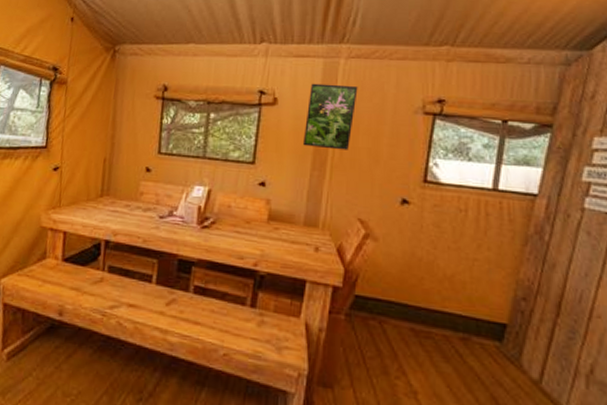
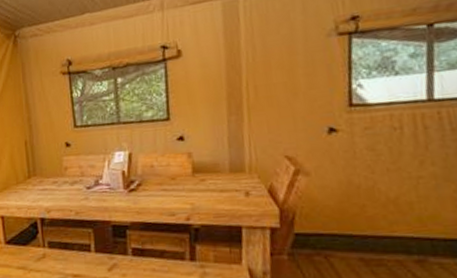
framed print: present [302,83,358,150] -> none [212,21,264,93]

